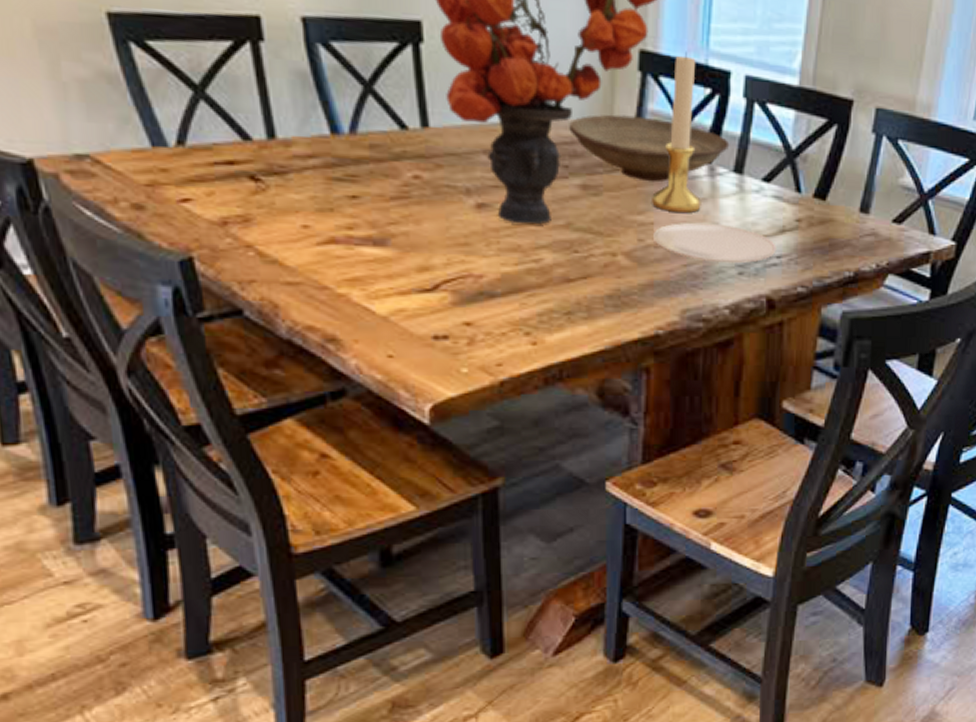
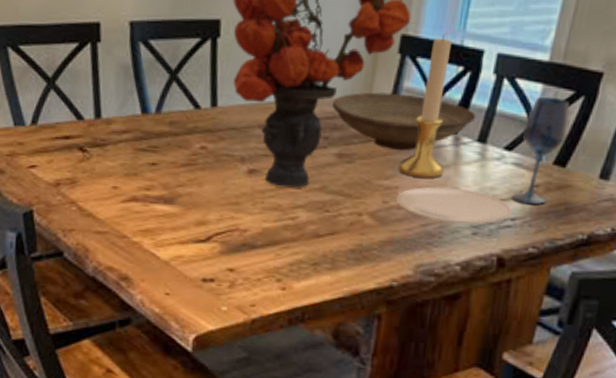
wineglass: none [775,124,825,241] -> present [512,96,570,205]

